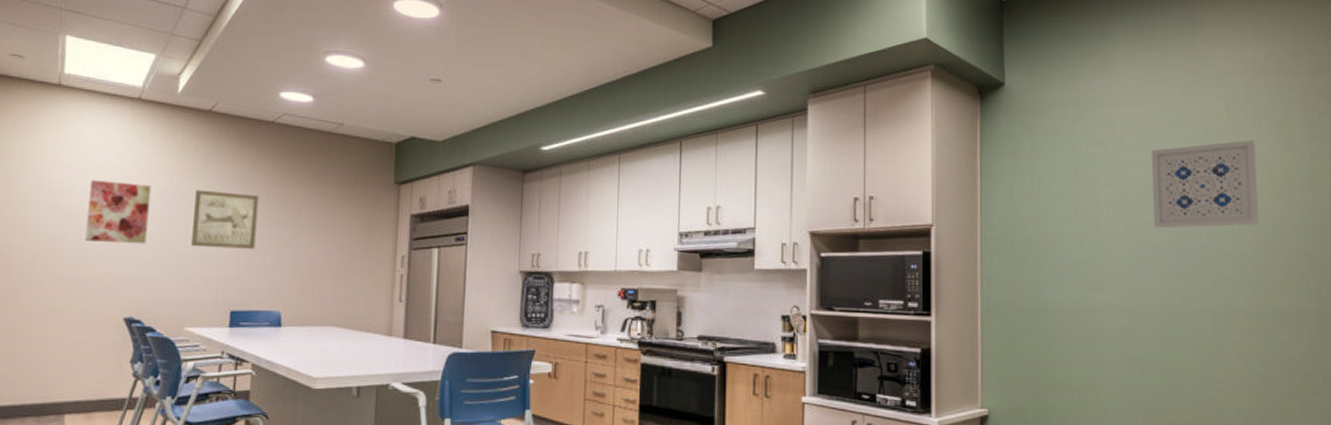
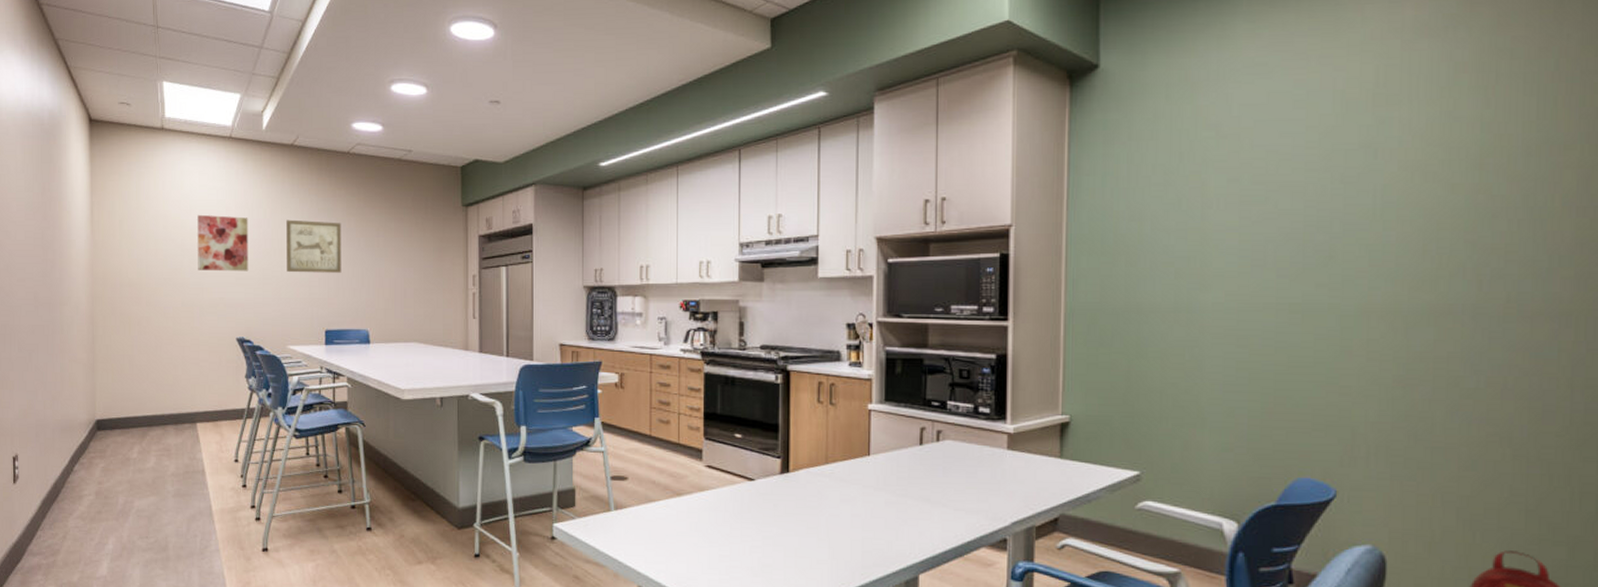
wall art: present [1151,139,1260,229] -> none [1273,111,1409,219]

